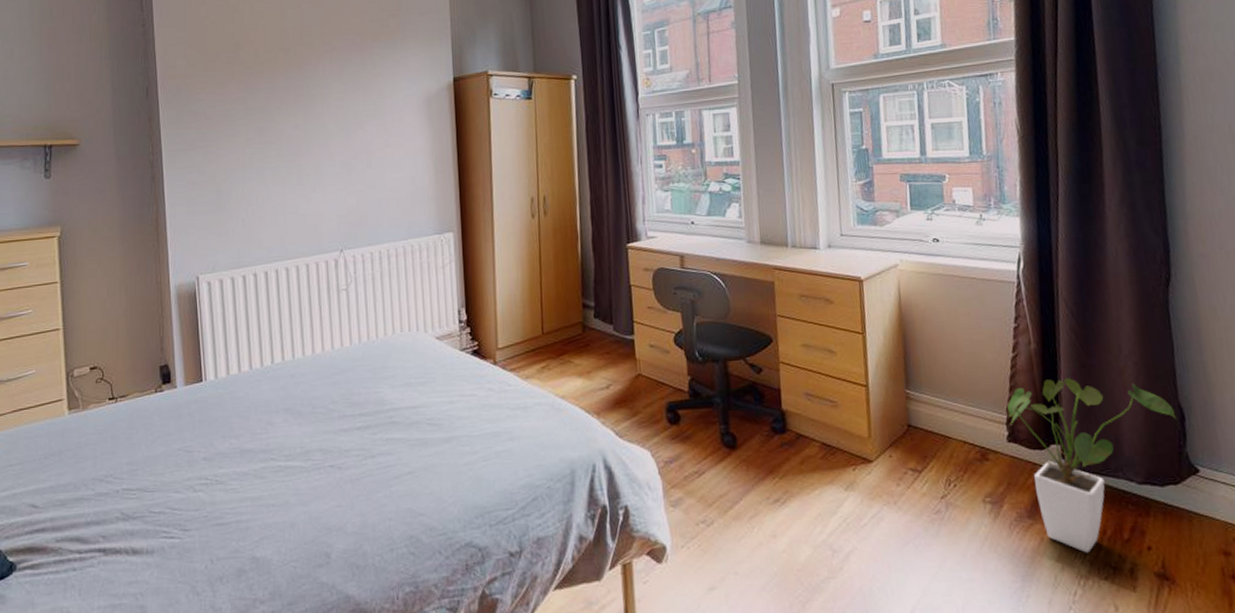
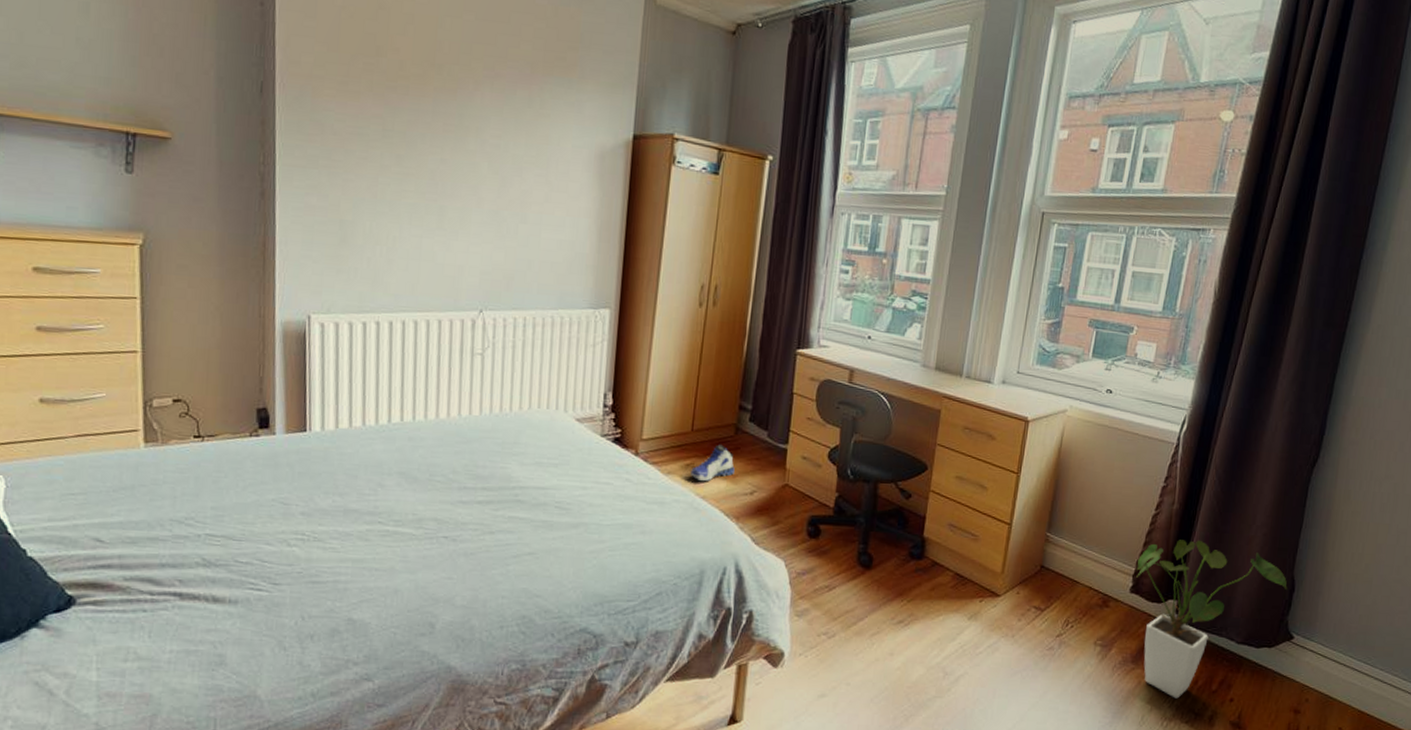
sneaker: none [547,343,588,381] -> present [691,444,735,481]

